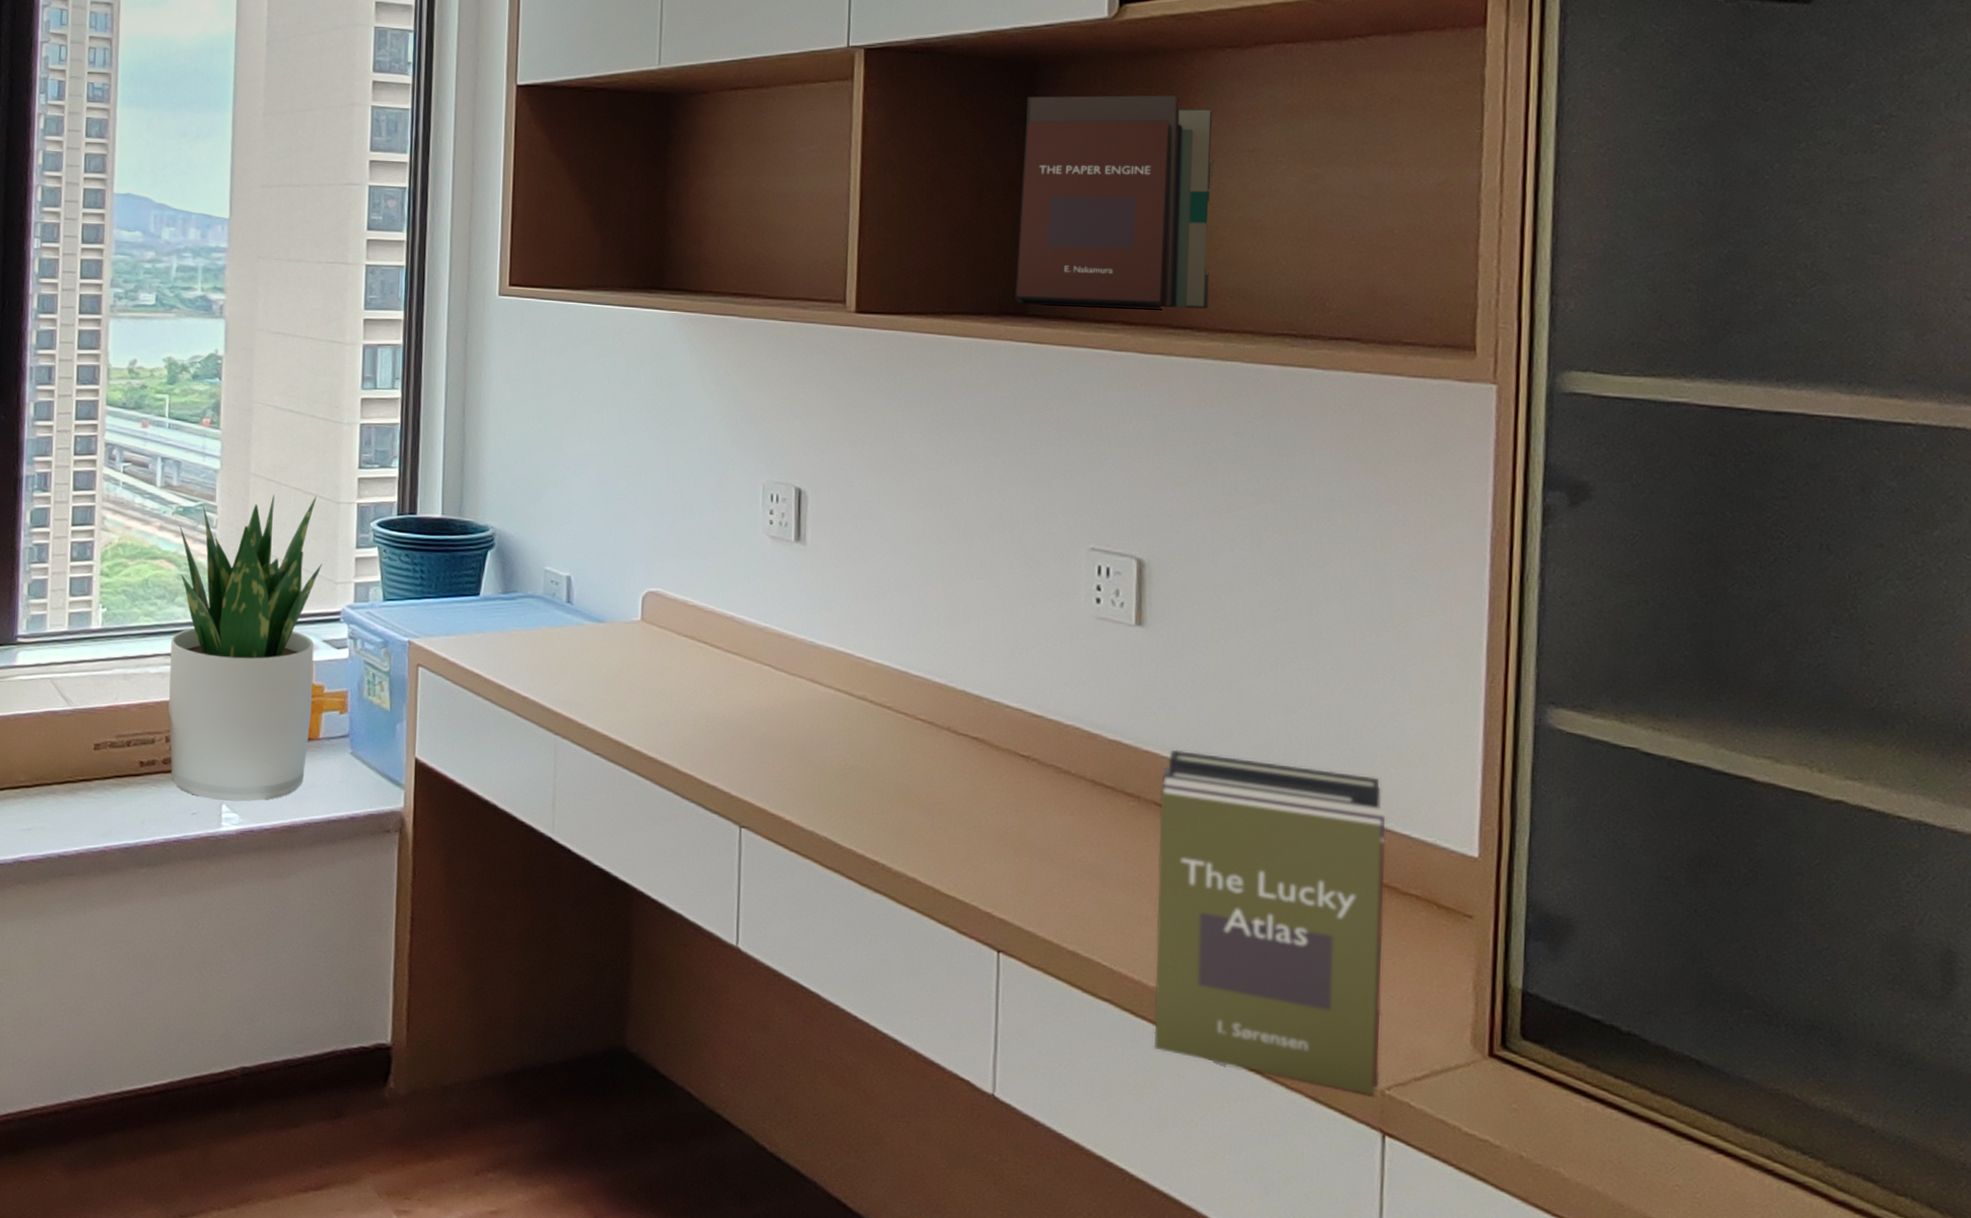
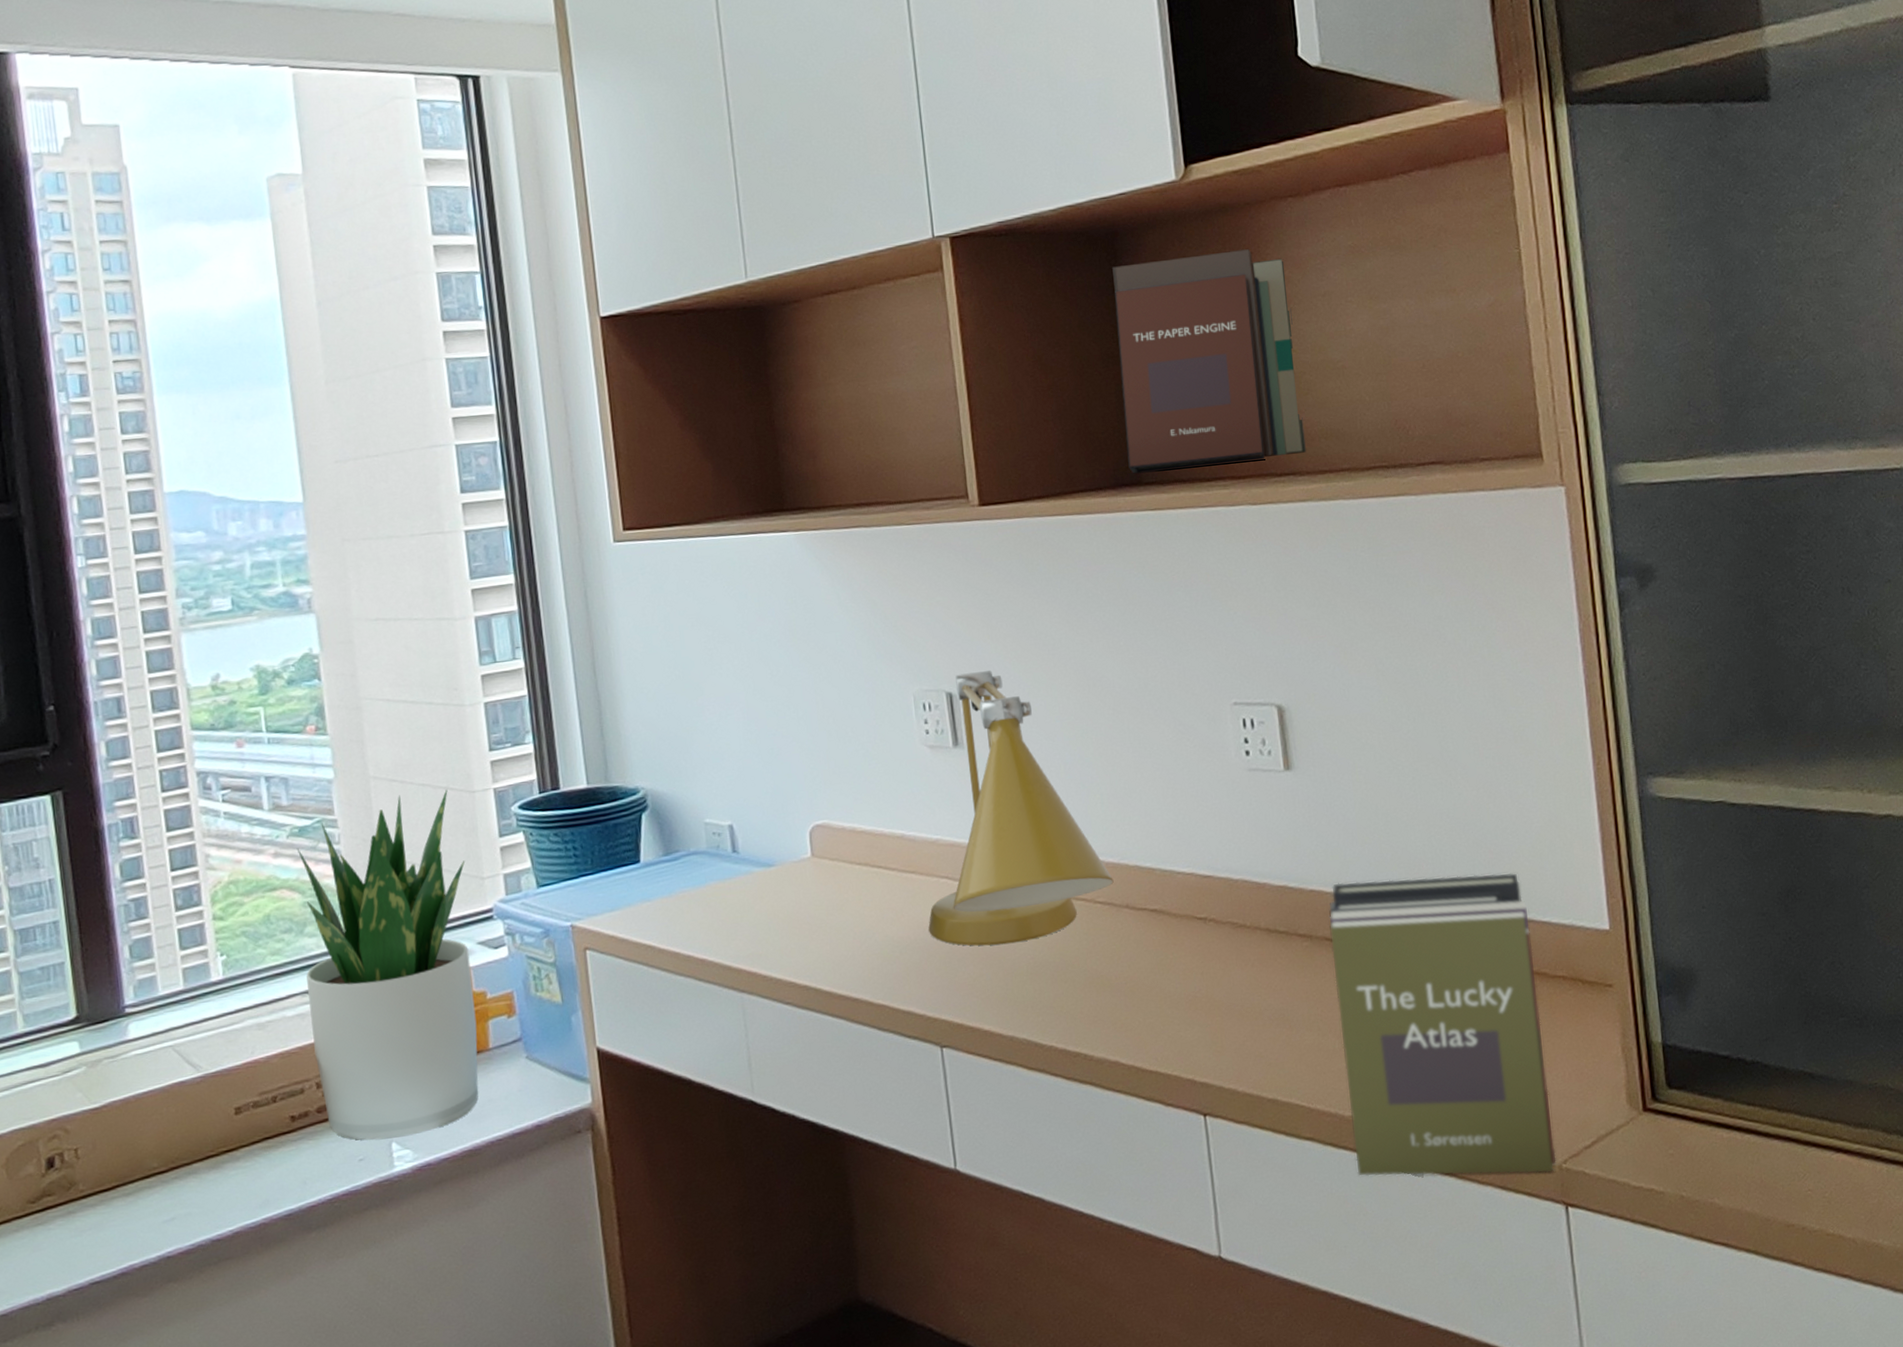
table lamp: none [744,472,938,742] -> present [928,670,1114,946]

